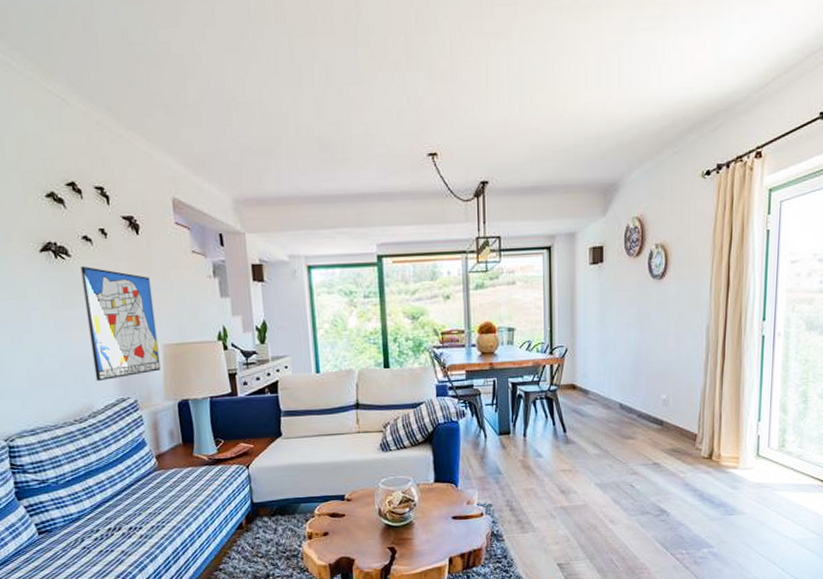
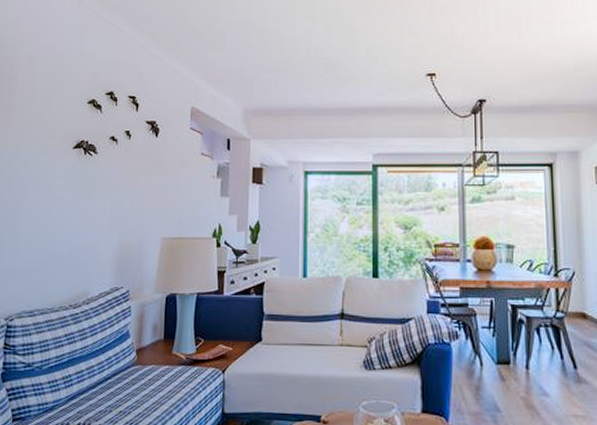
wall art: present [80,265,161,382] -> none [96,162,161,269]

